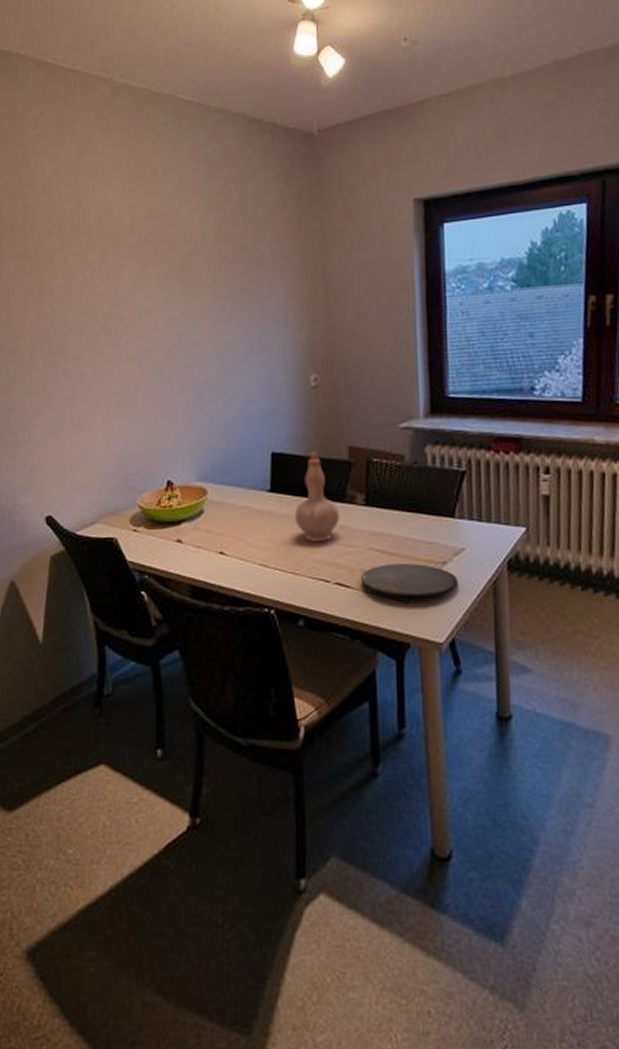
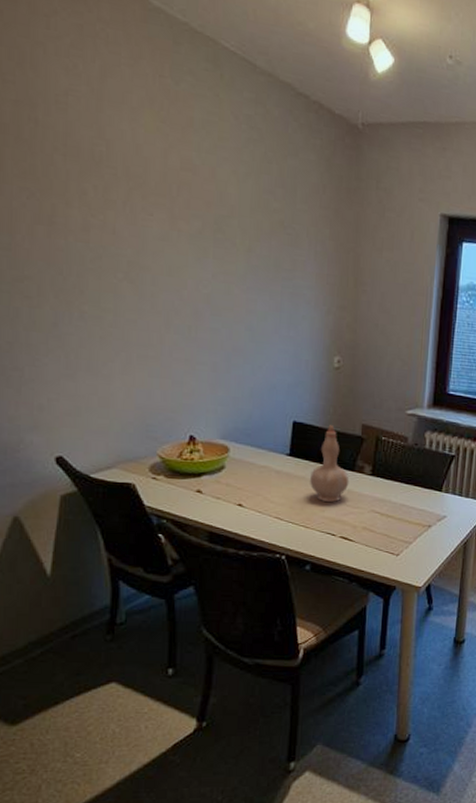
plate: present [361,564,459,598] -> none [362,524,439,552]

